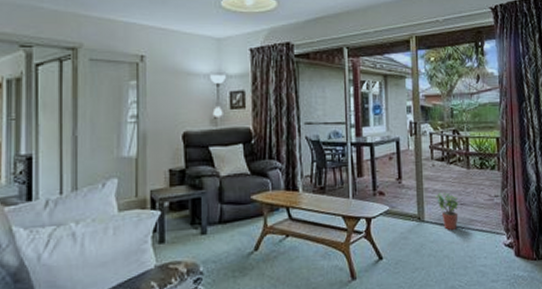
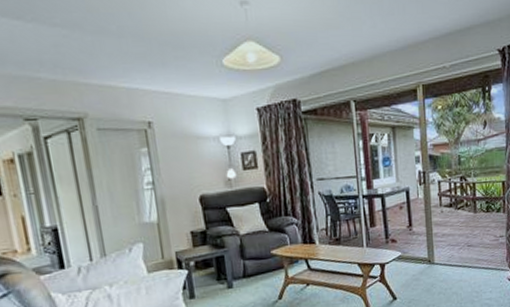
potted plant: present [435,192,459,230] -> none [444,236,467,270]

